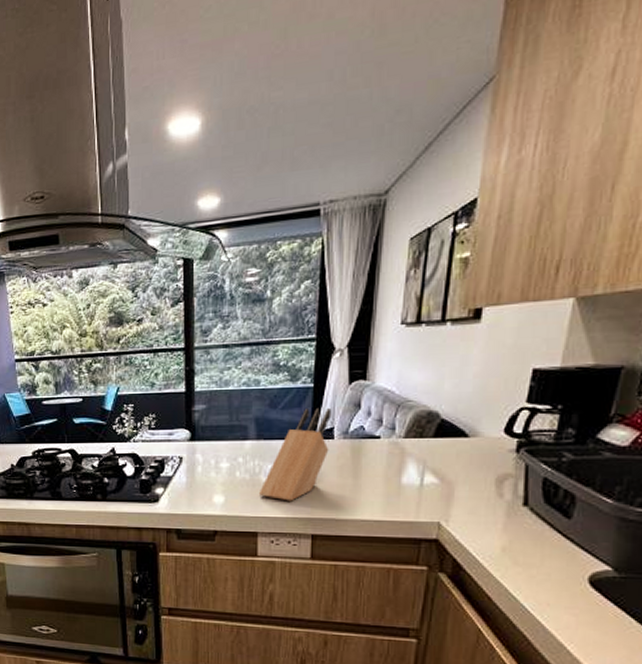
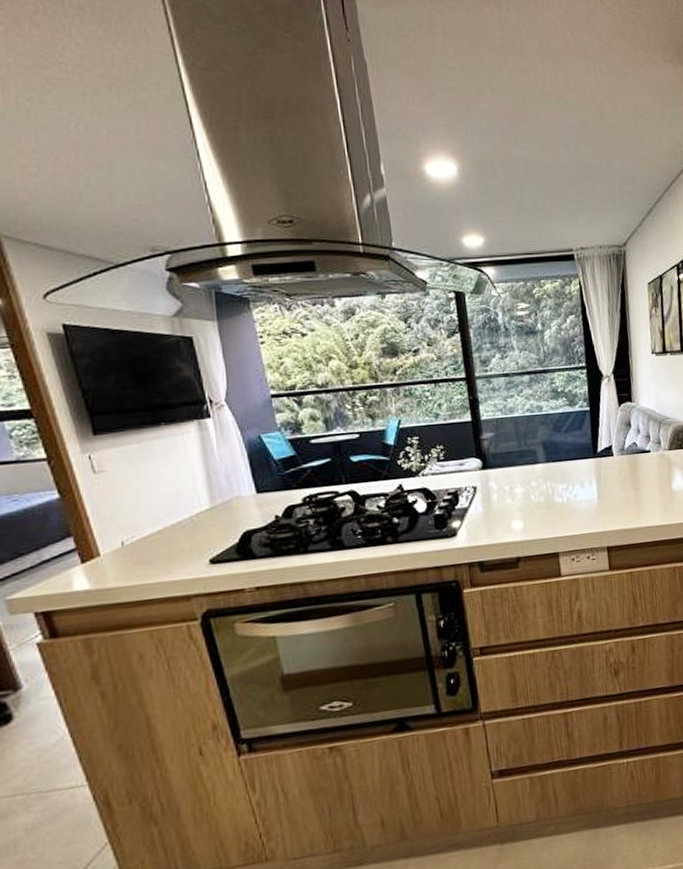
knife block: present [258,407,332,501] -> none [554,429,611,519]

